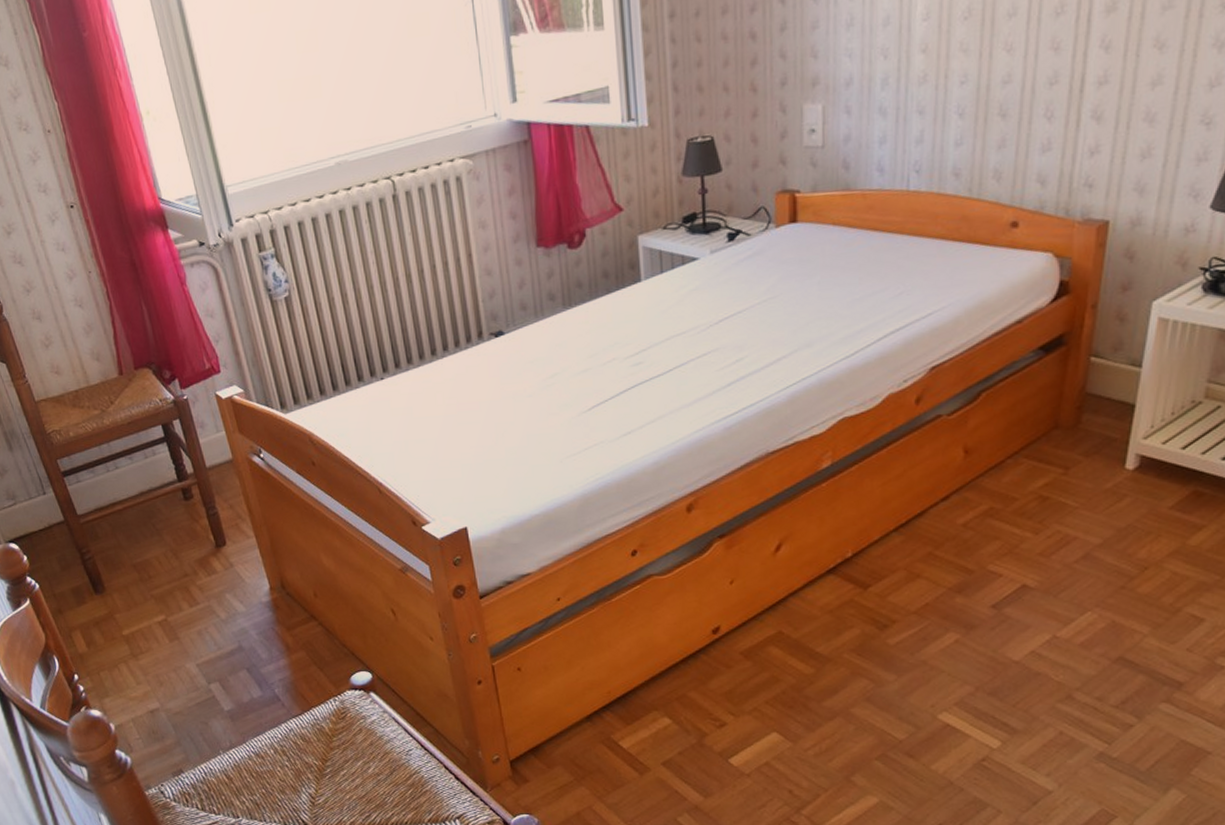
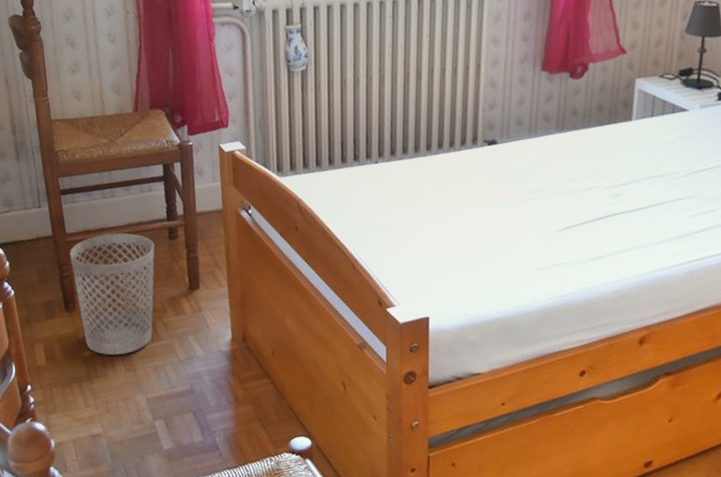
wastebasket: none [86,502,189,630] -> present [69,232,155,356]

